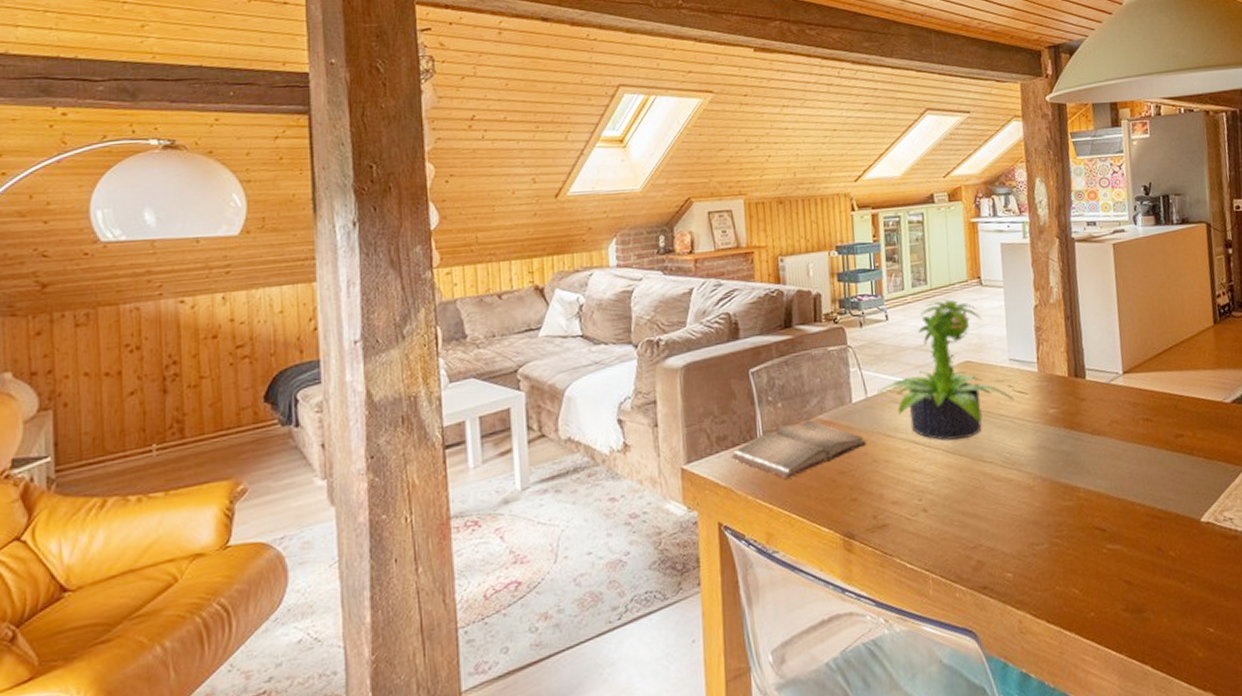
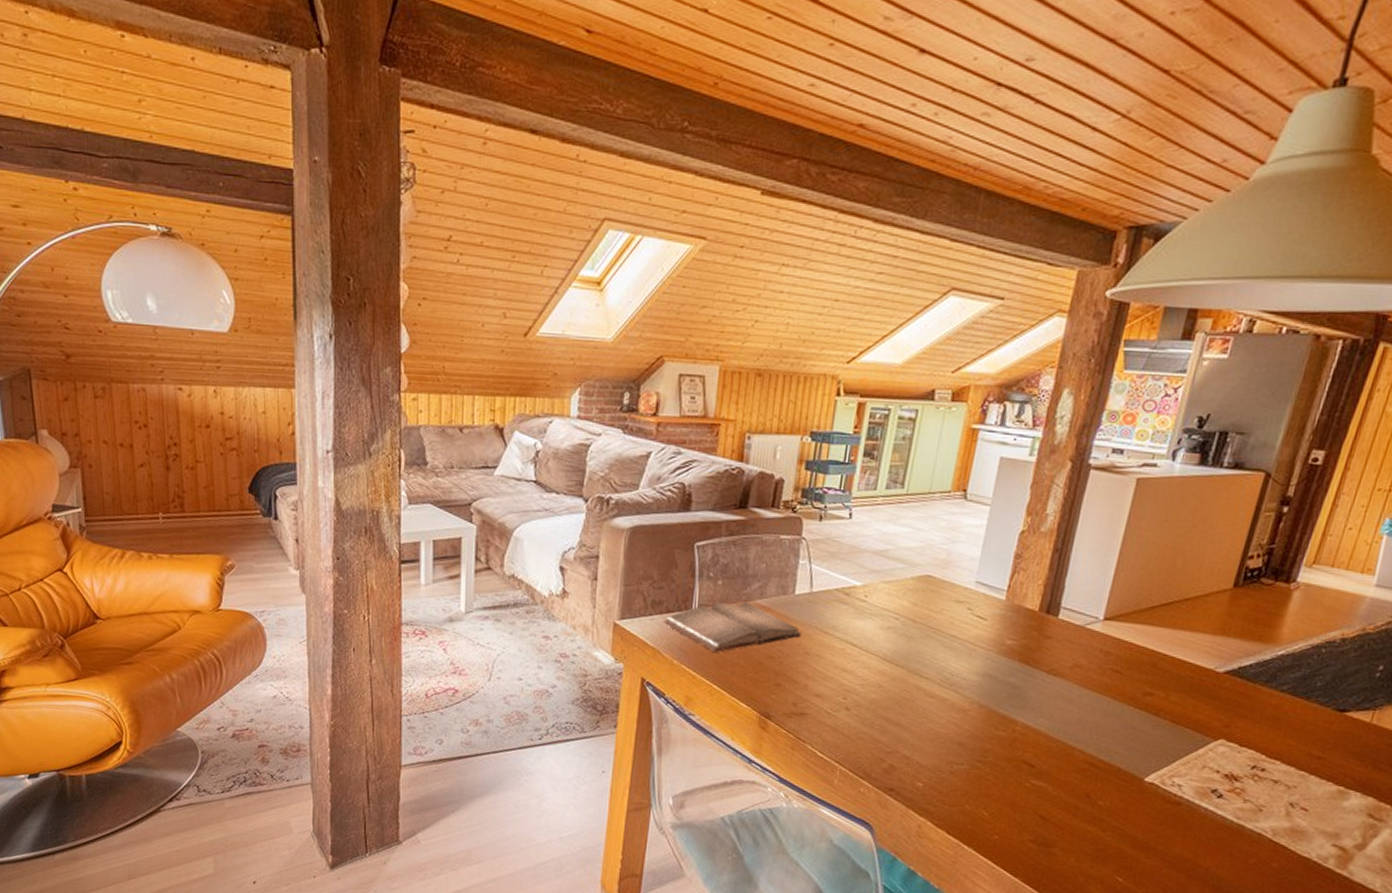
potted plant: present [877,299,1015,441] -> none [824,508,971,652]

